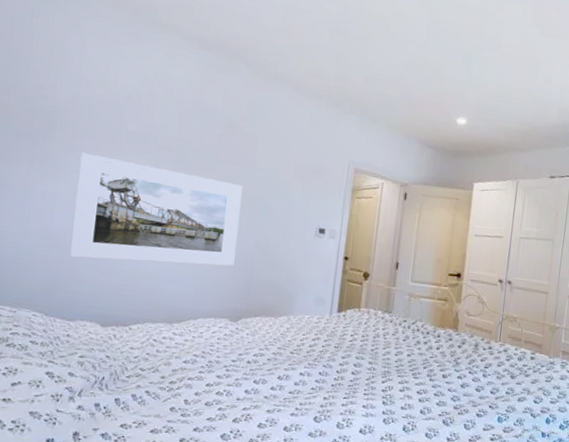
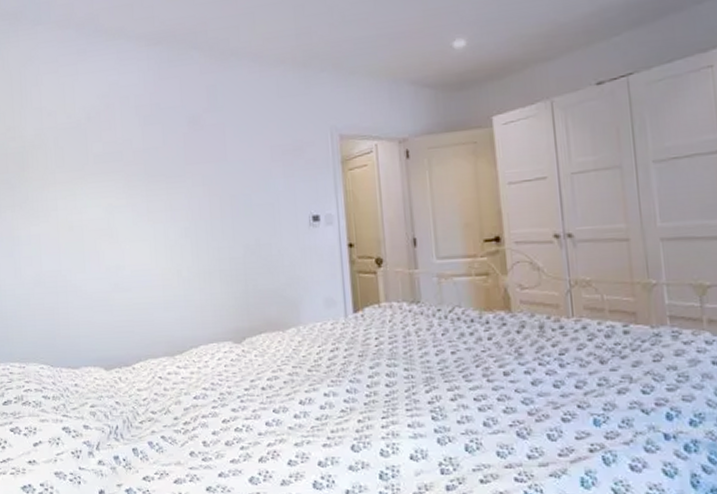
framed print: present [69,152,243,266] -> none [55,184,226,300]

